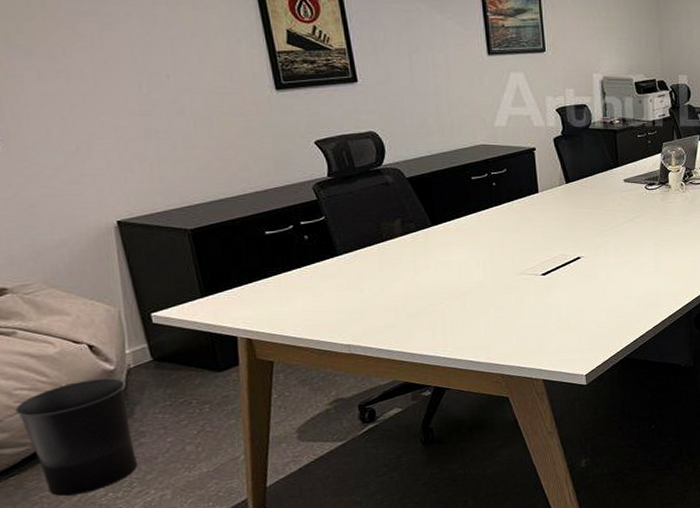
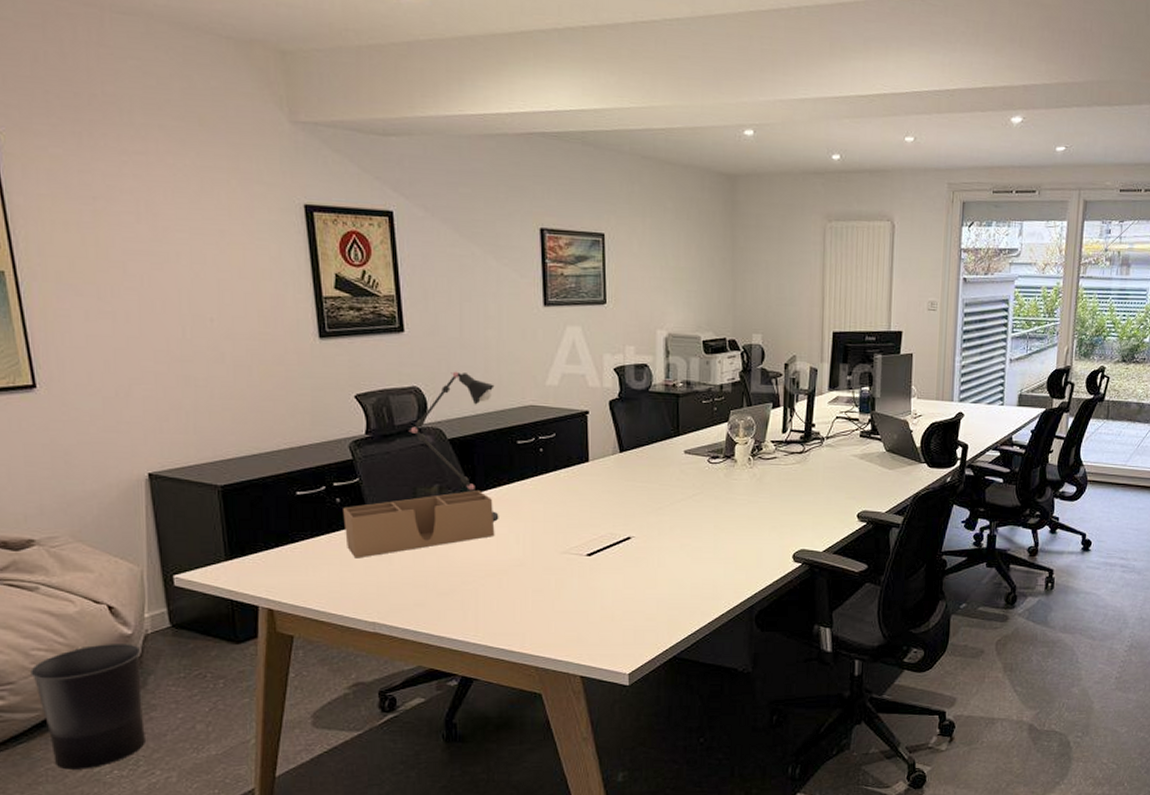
desk organizer: none [311,223,456,289] -> present [343,491,495,559]
desk lamp: none [368,116,459,249] -> present [408,371,499,521]

